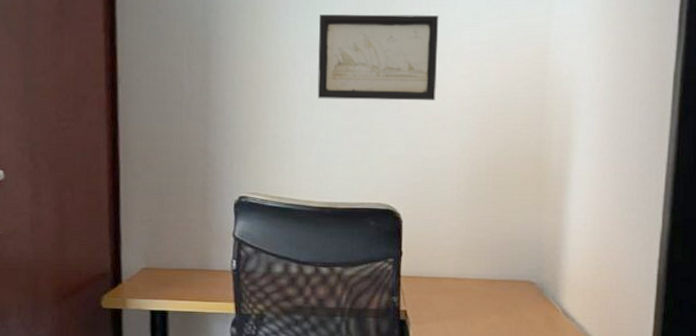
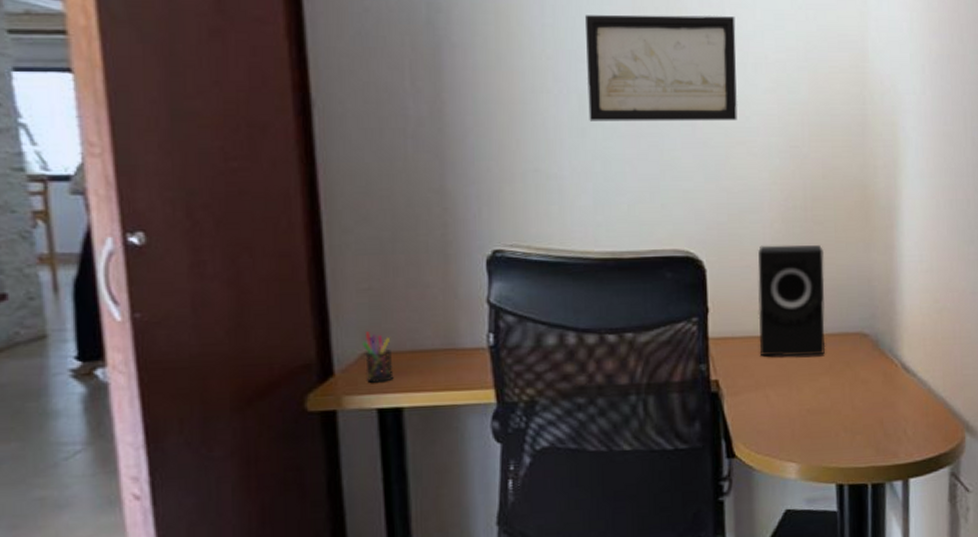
pen holder: none [142,252,163,291] -> present [362,331,394,383]
speaker: none [442,203,501,297] -> present [758,244,826,357]

